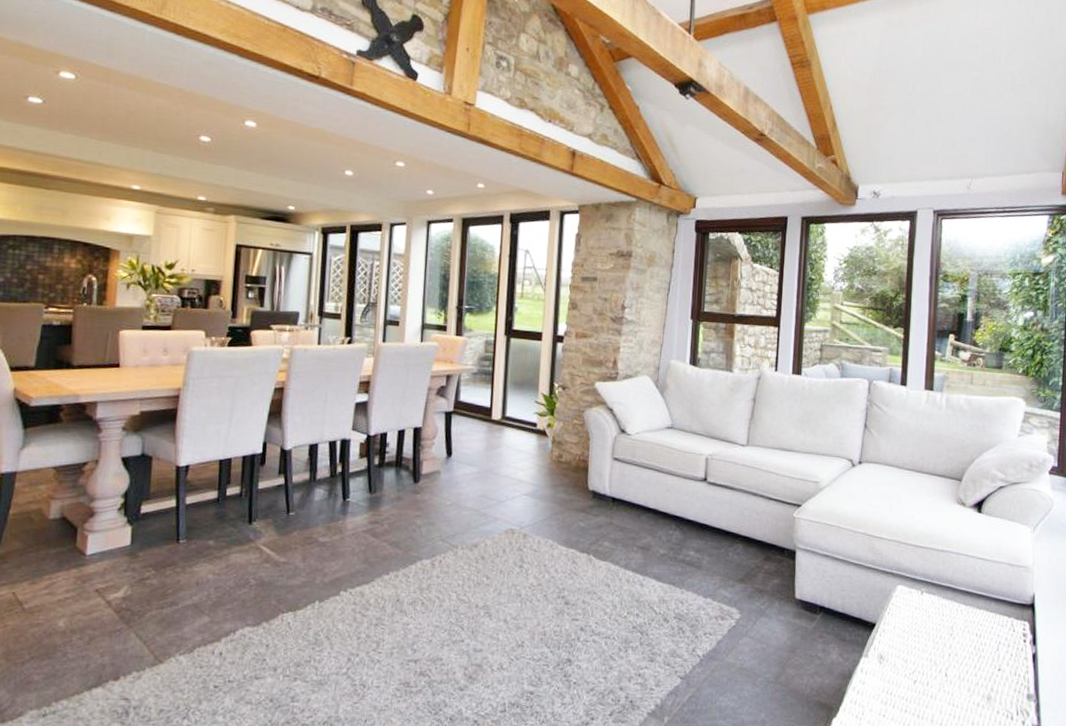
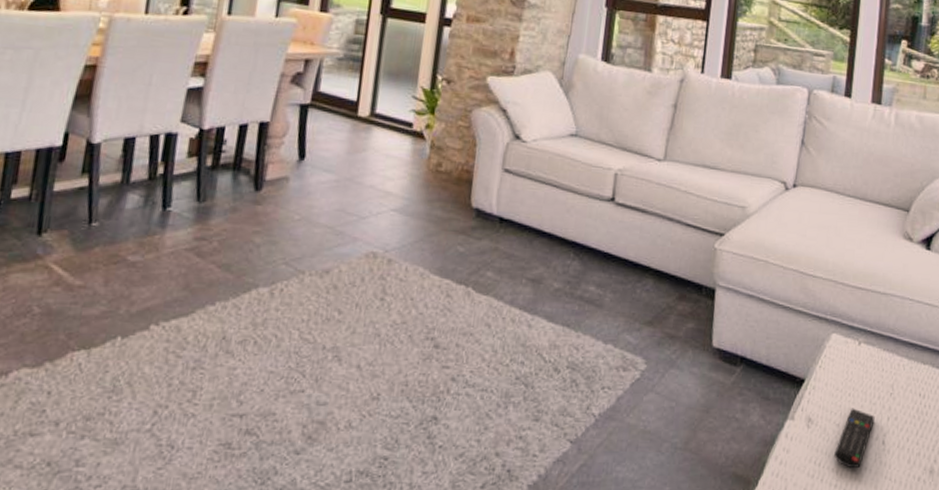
remote control: none [904,646,938,697] -> present [834,408,875,469]

